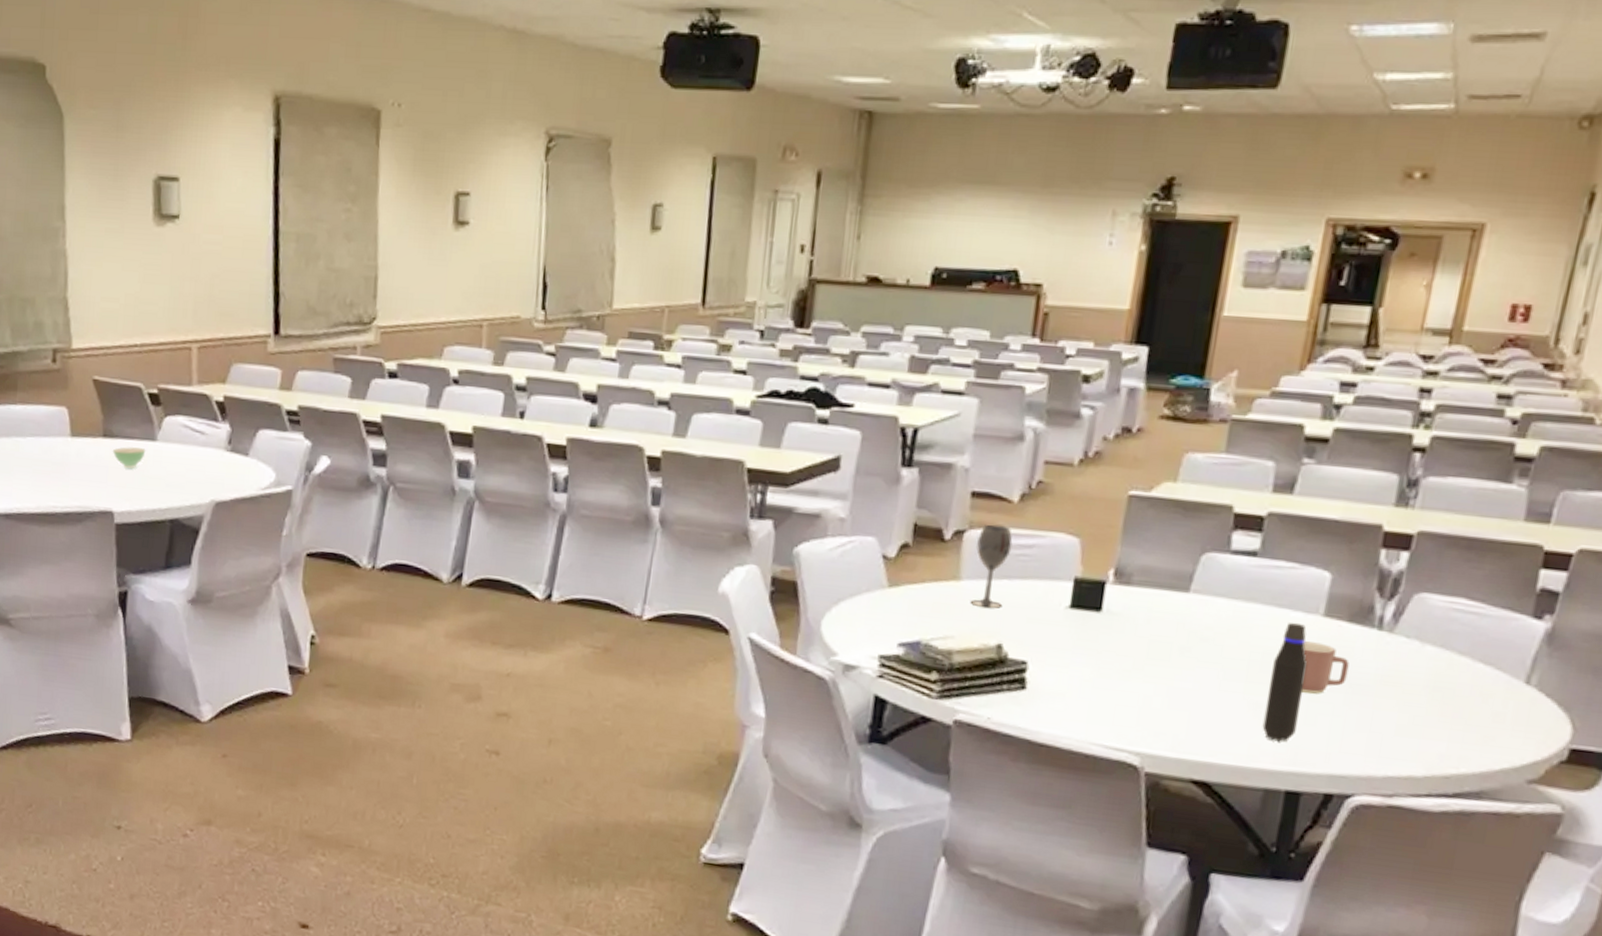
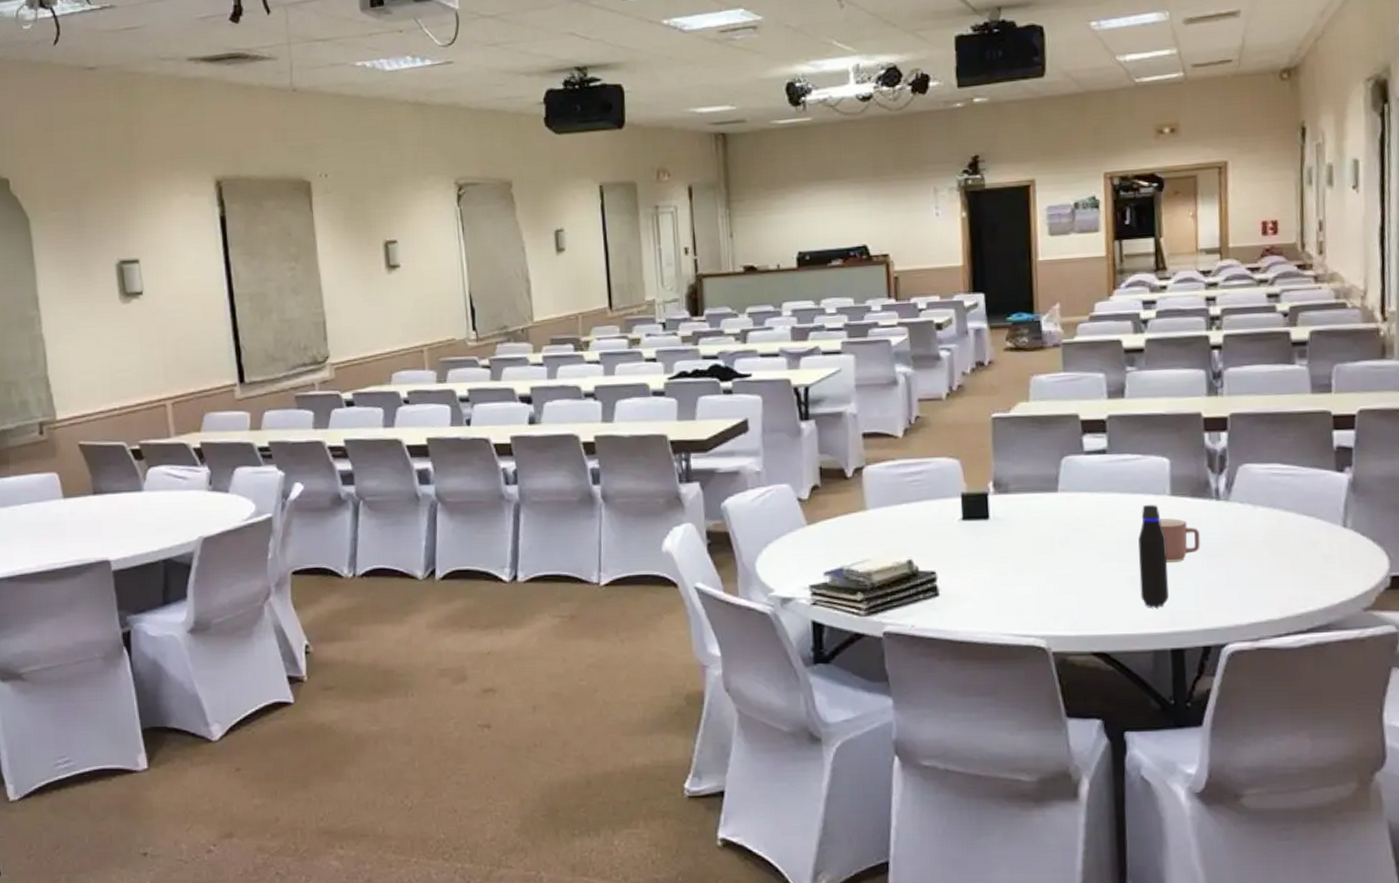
bowl: present [112,447,146,469] -> none [103,499,134,520]
wine glass: present [971,524,1013,609] -> none [875,458,906,531]

